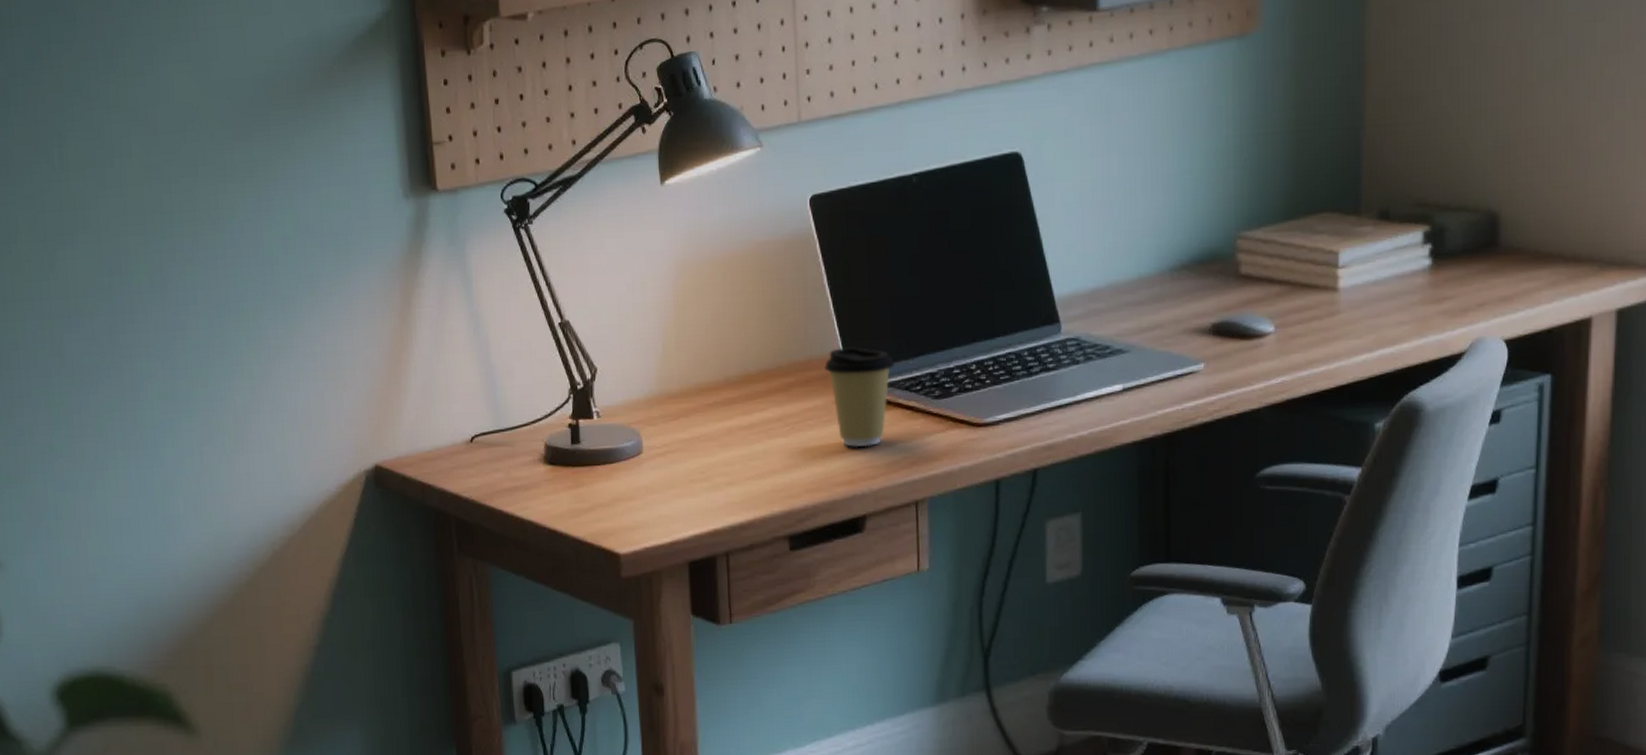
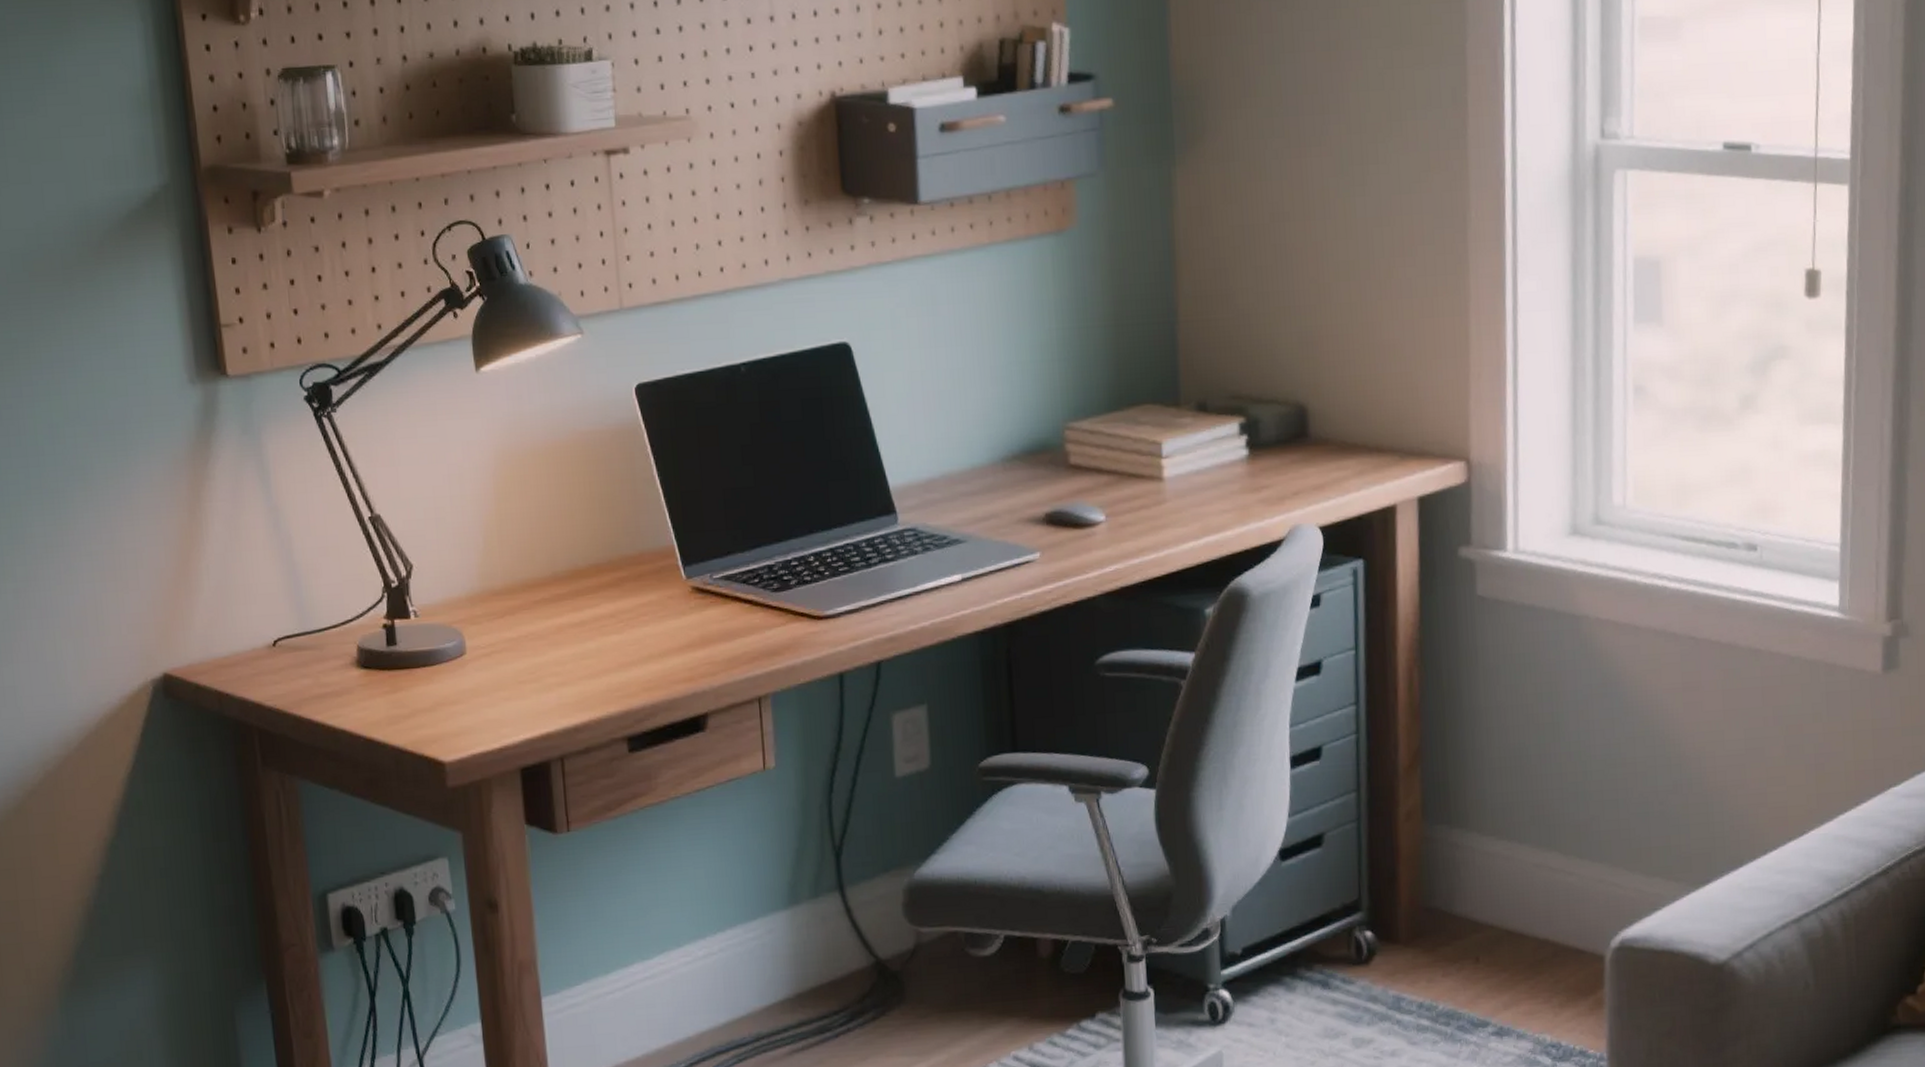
coffee cup: present [824,346,895,448] -> none [657,538,731,644]

